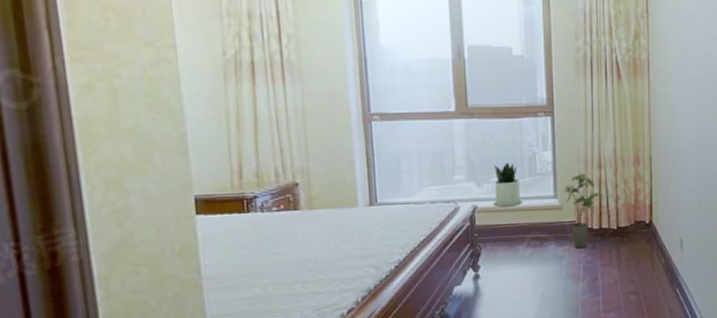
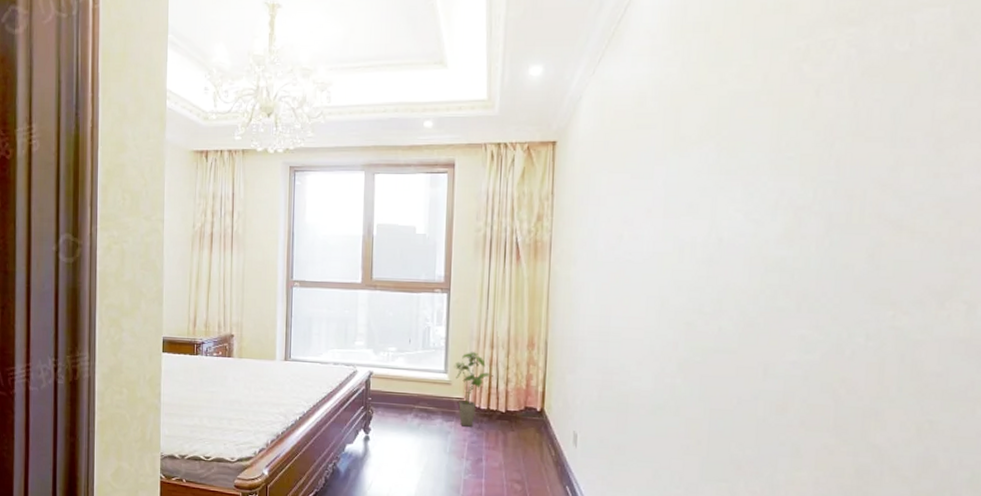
planter: present [493,162,523,208] -> none [387,334,414,377]

